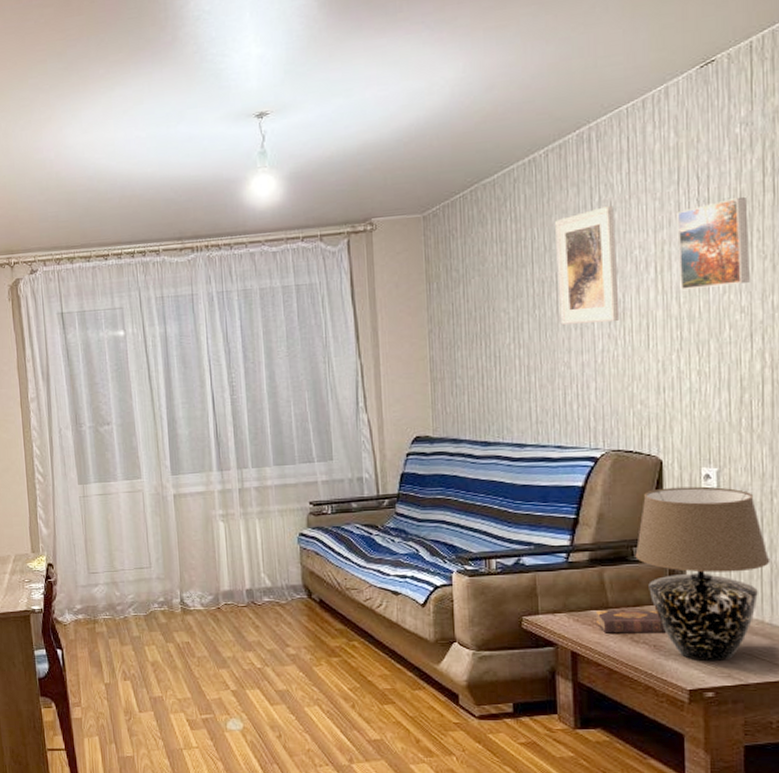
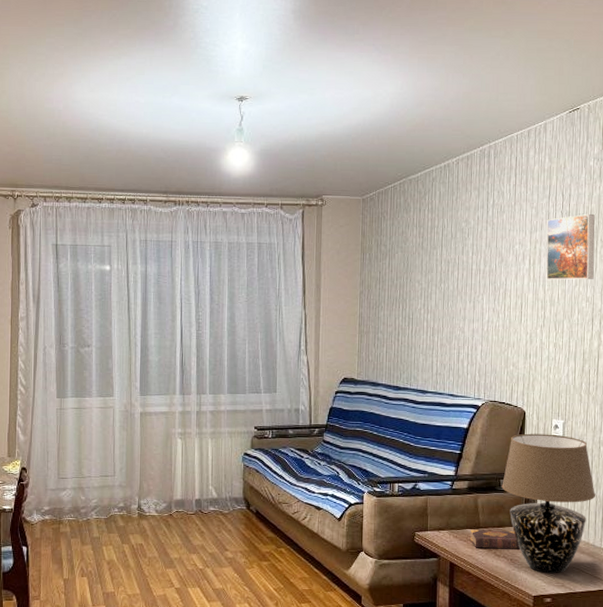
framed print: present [555,206,620,325] -> none [459,209,503,300]

